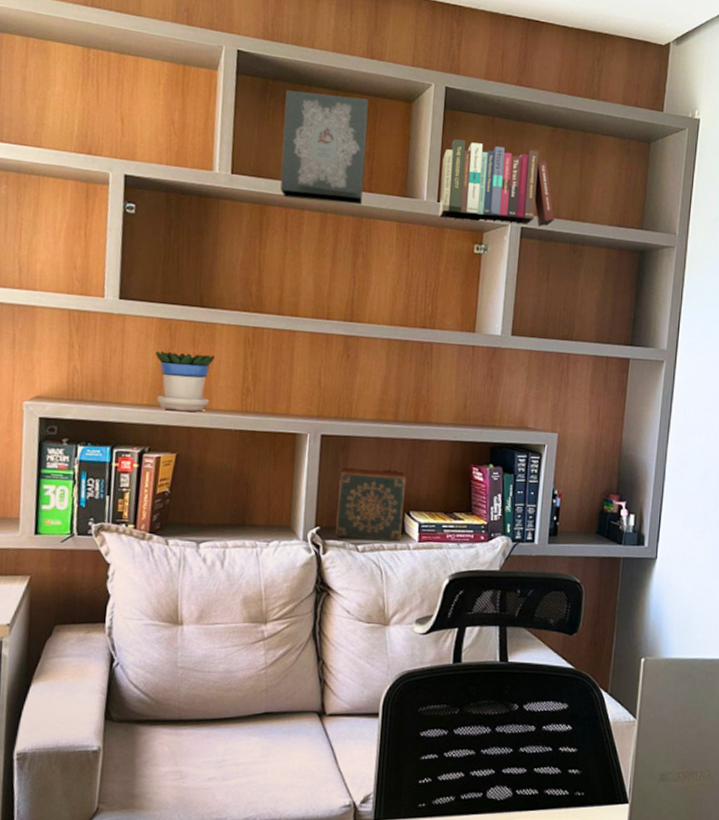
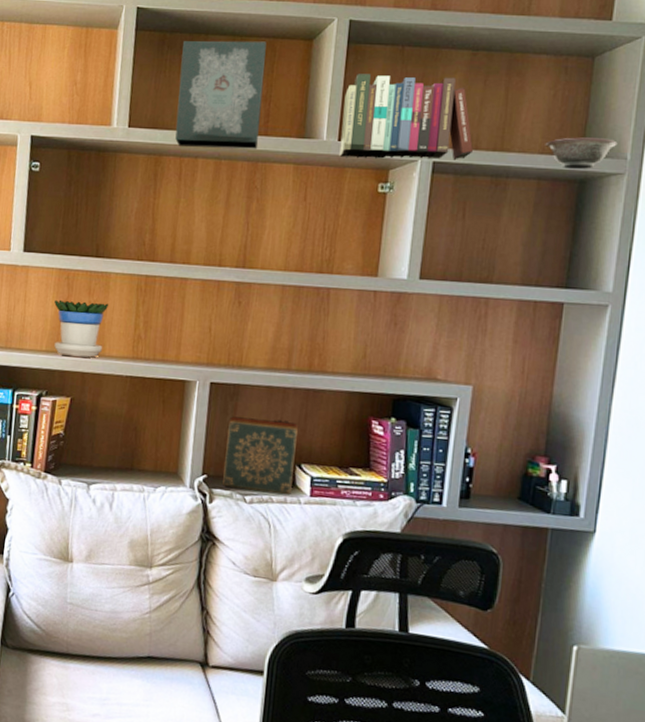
decorative bowl: none [613,212,669,242] -> present [545,137,618,170]

